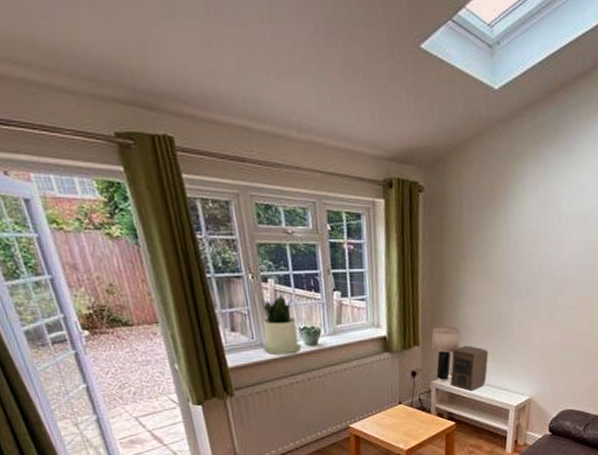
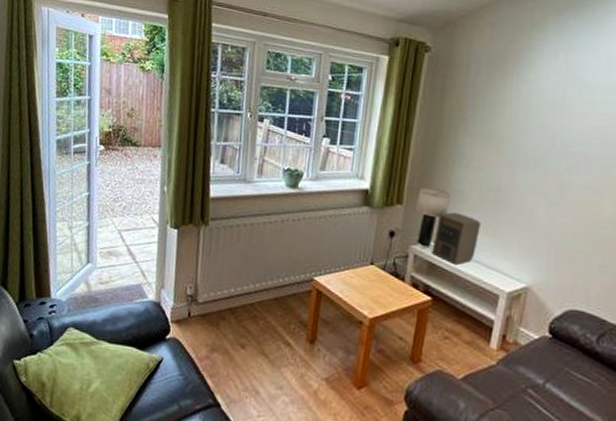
planter: present [260,295,302,355] -> none [245,135,282,193]

